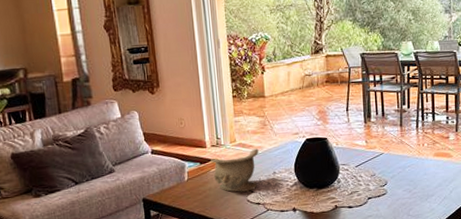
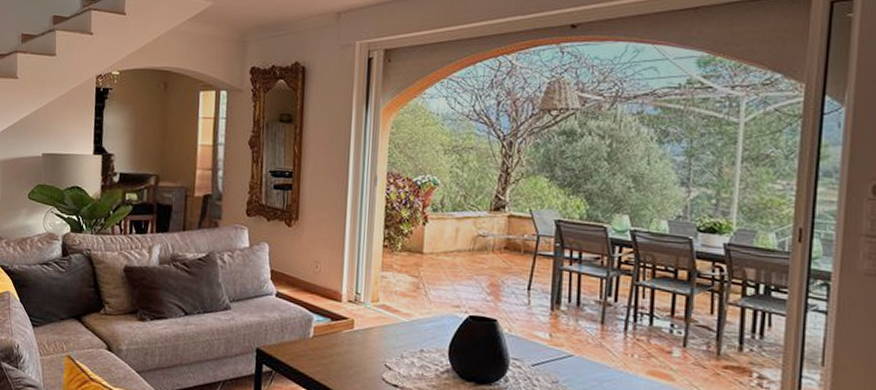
decorative bowl: present [210,148,259,192] -> none [343,315,406,368]

